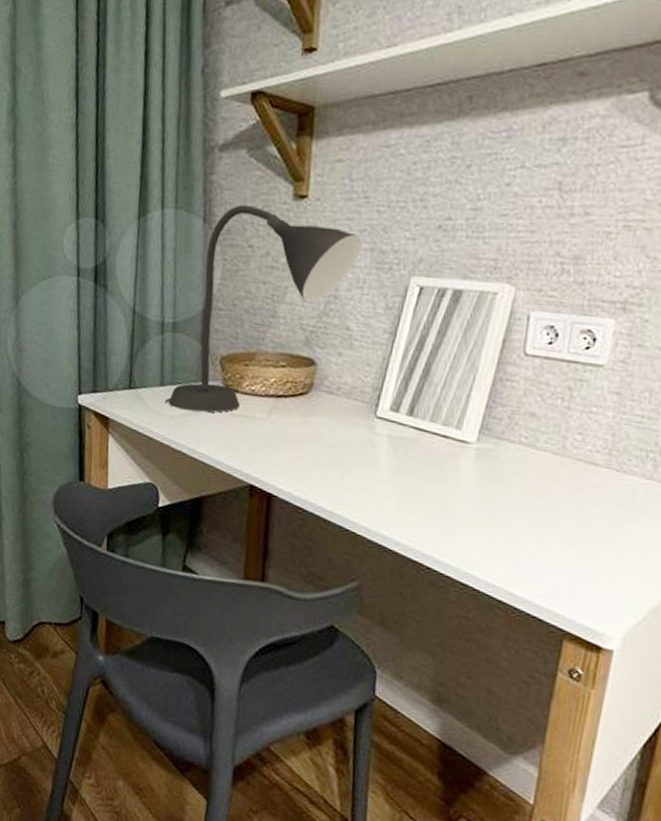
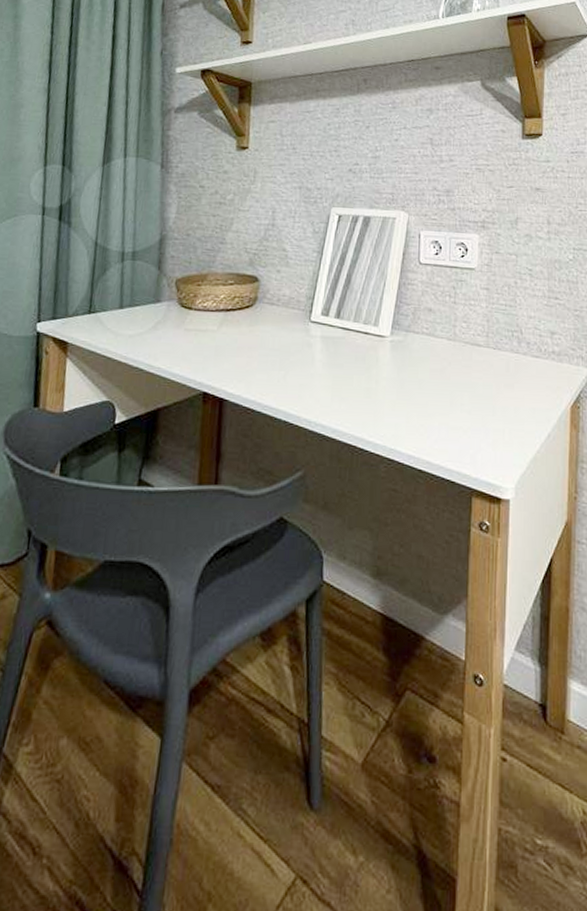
desk lamp: present [165,204,362,413] -> none [123,154,292,330]

